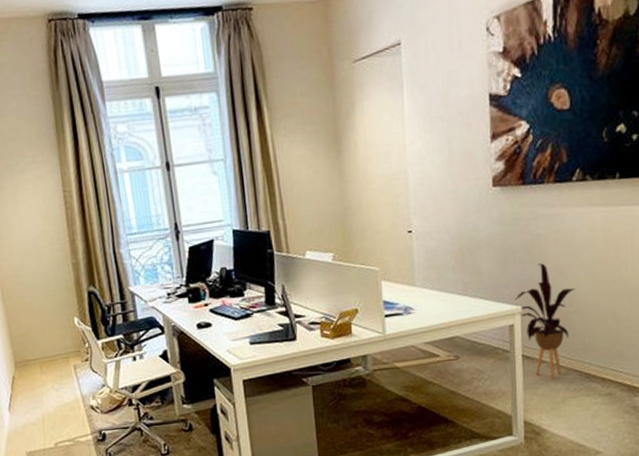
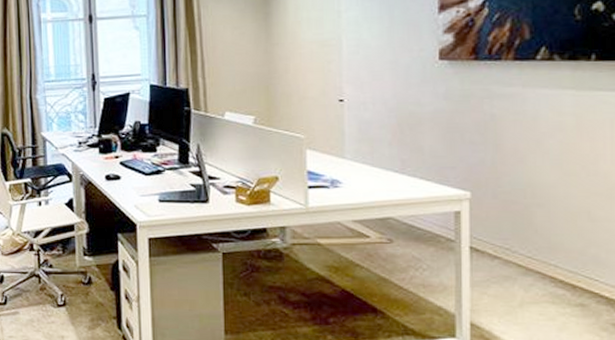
house plant: present [515,263,575,379] -> none [463,147,538,279]

